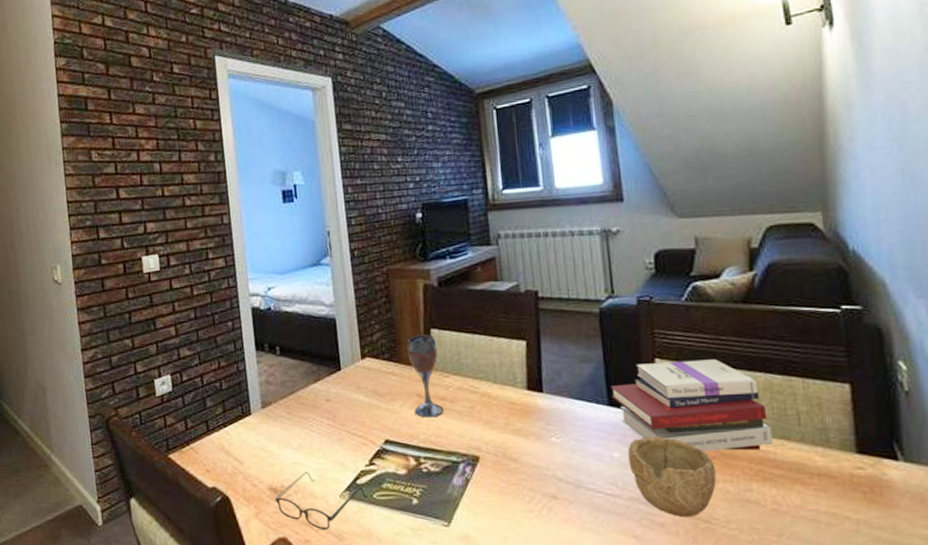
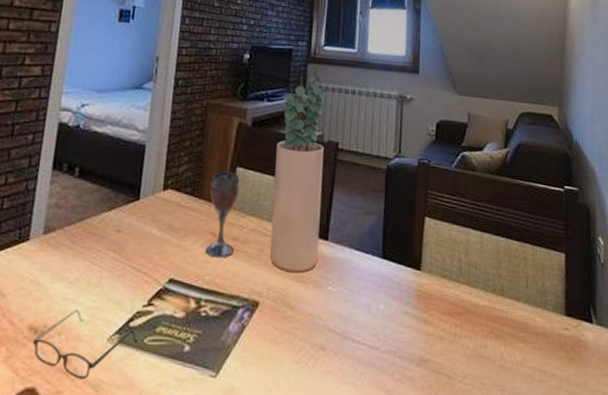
vase: none [468,213,535,428] -> present [270,66,326,274]
books: present [611,359,773,451] -> none [386,220,507,309]
bowl: present [628,436,716,518] -> none [391,291,460,372]

